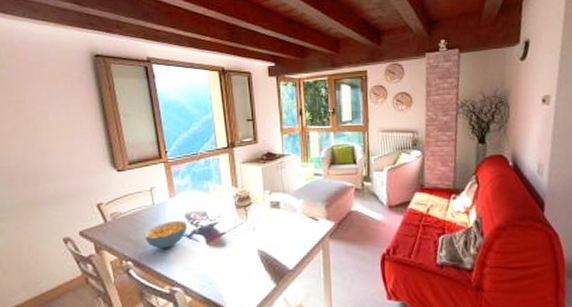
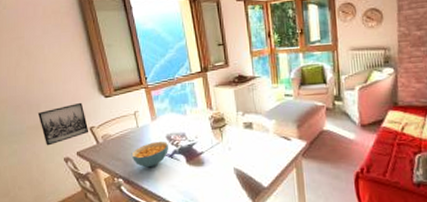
wall art: none [34,176,96,224] -> present [37,102,89,146]

